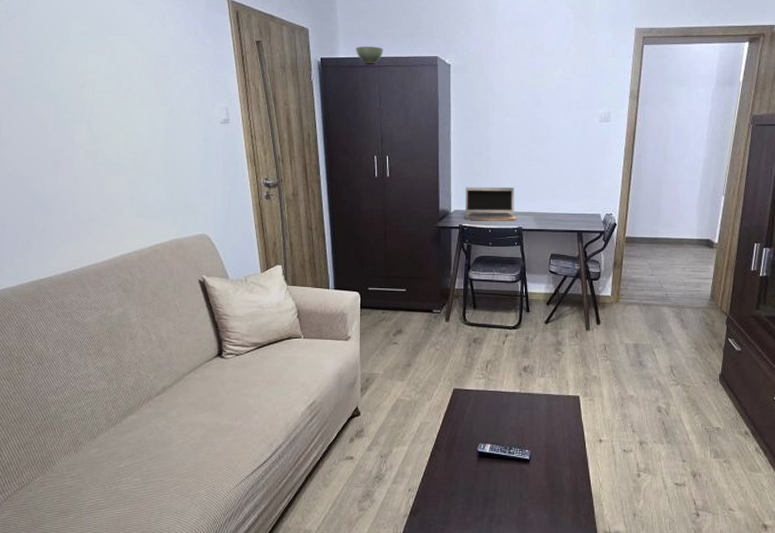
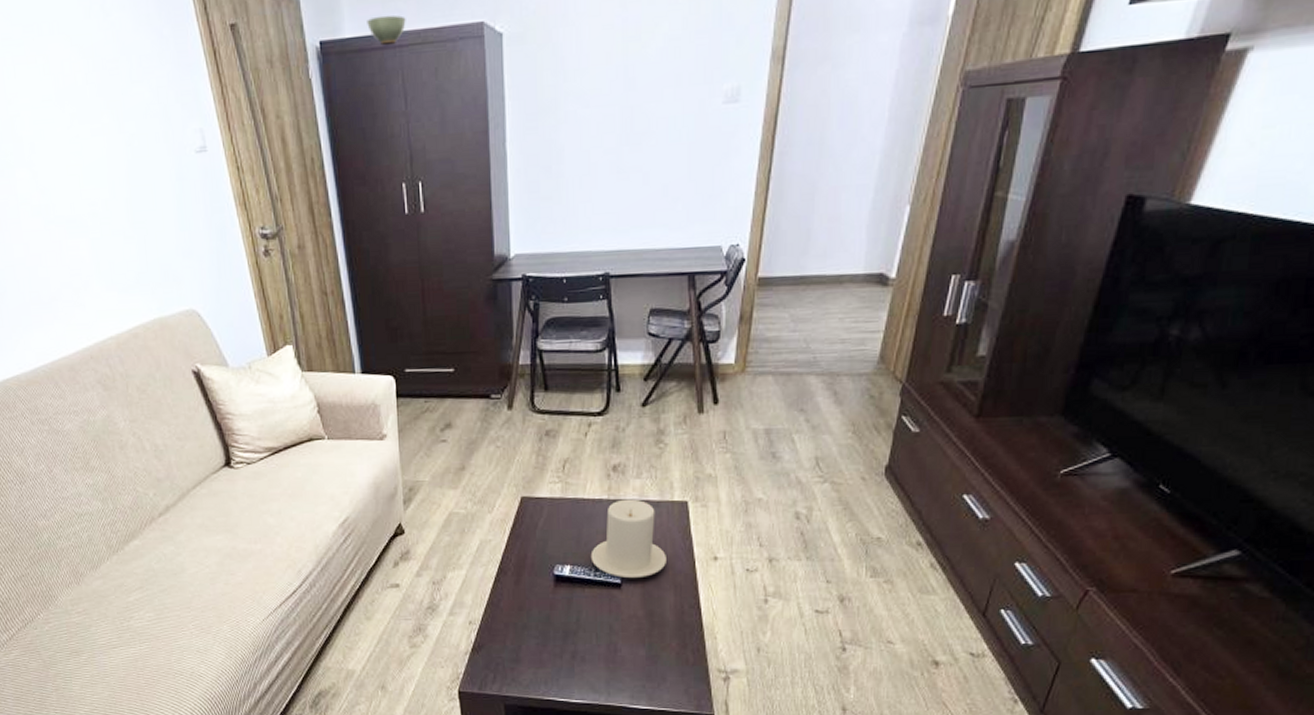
laptop: present [465,186,516,221] -> none [529,214,602,269]
candle: none [506,393,564,456] -> present [590,499,666,579]

